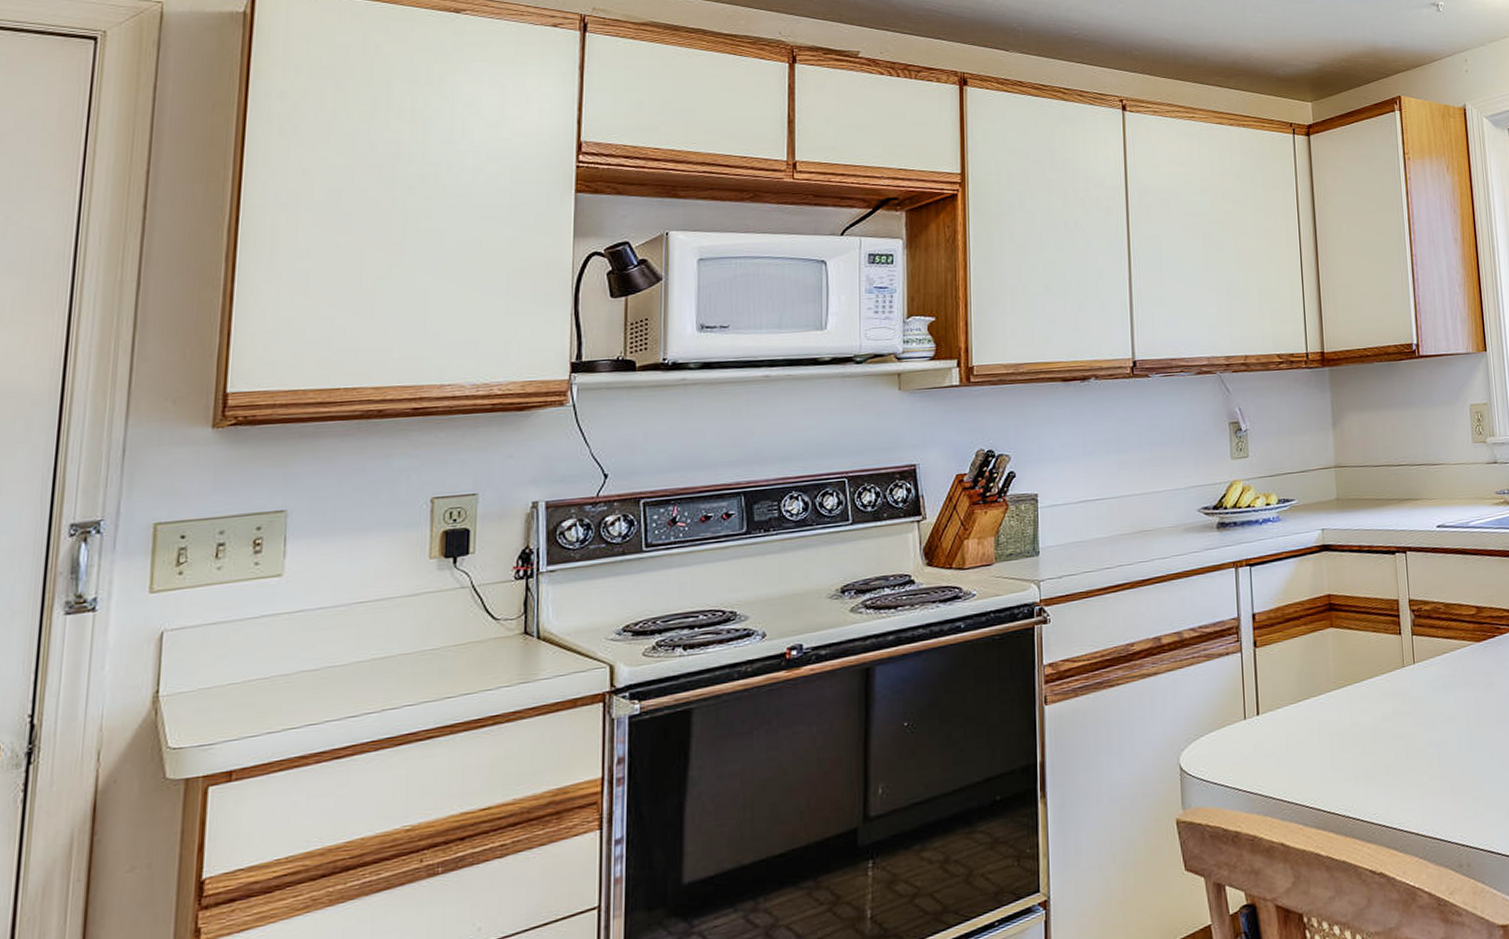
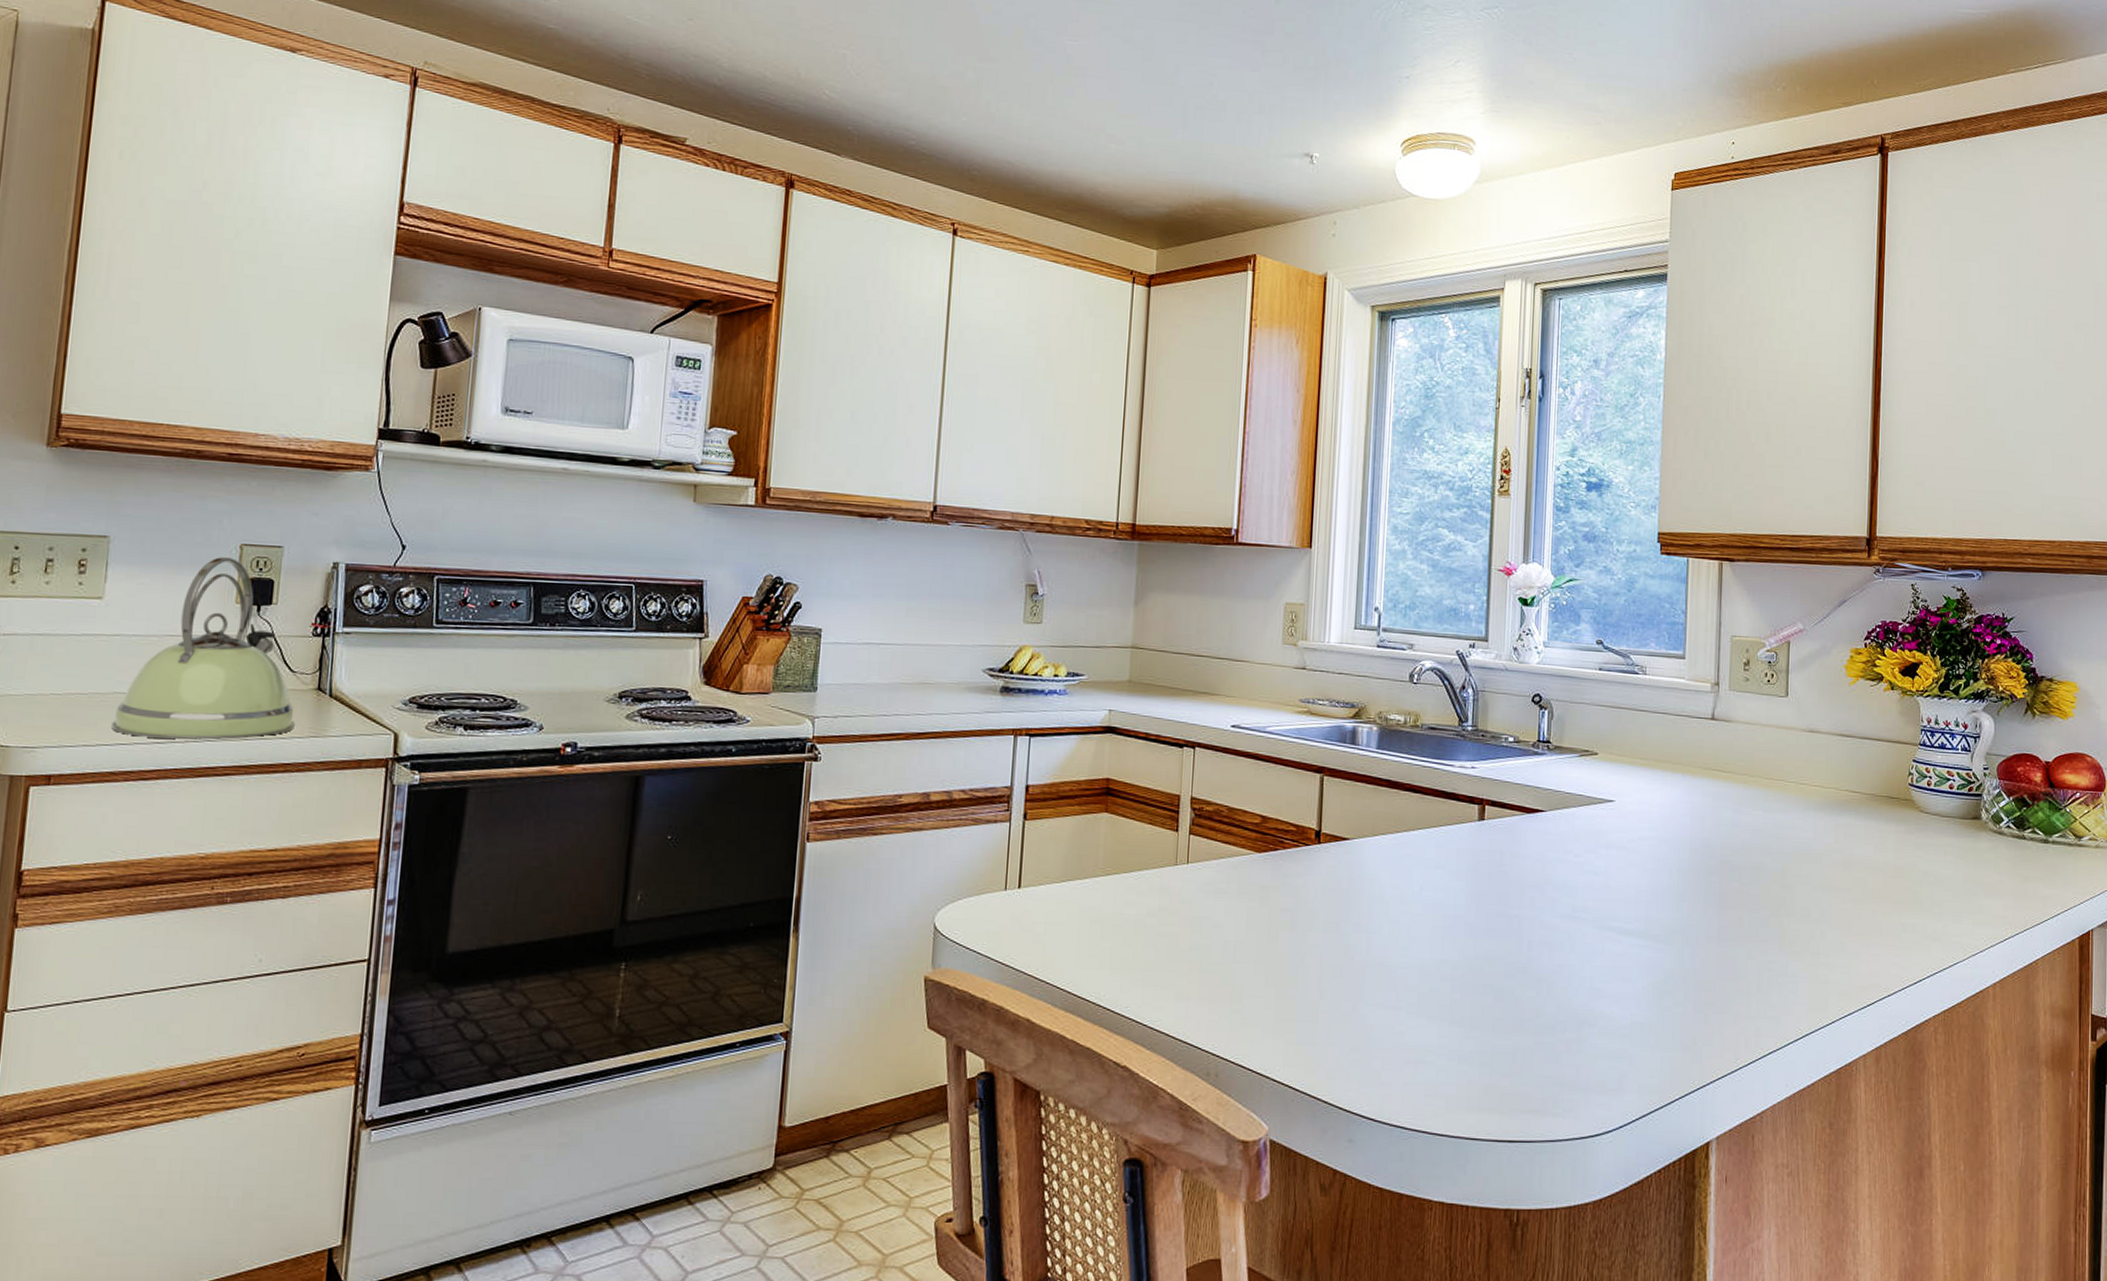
kettle: none [297,513,501,714] -> present [110,557,295,740]

